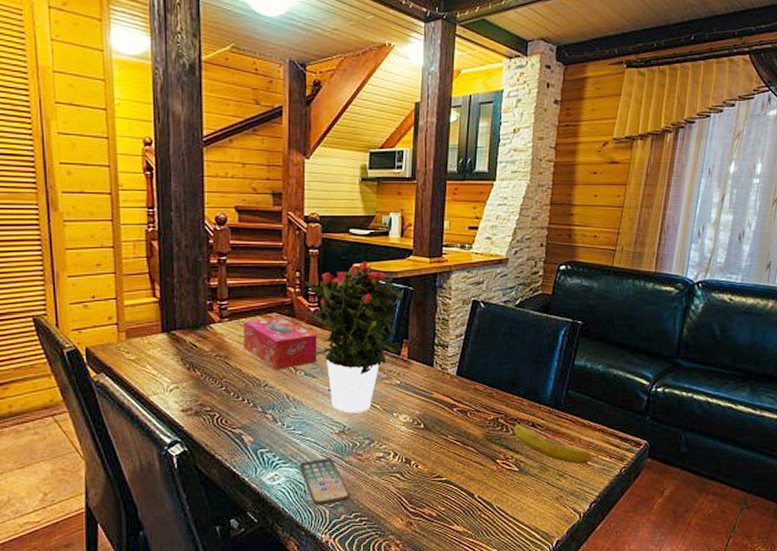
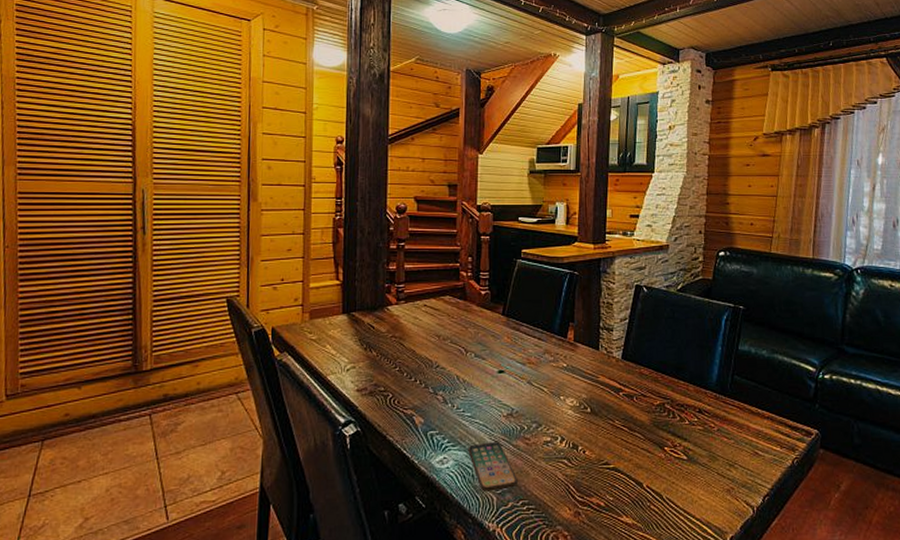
tissue box: present [243,316,317,370] -> none [417,299,487,351]
potted flower: present [305,262,403,414] -> none [476,248,570,396]
fruit: present [513,424,600,465] -> none [680,410,770,455]

